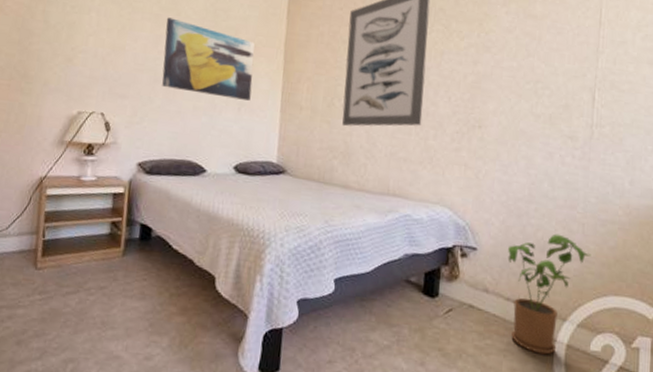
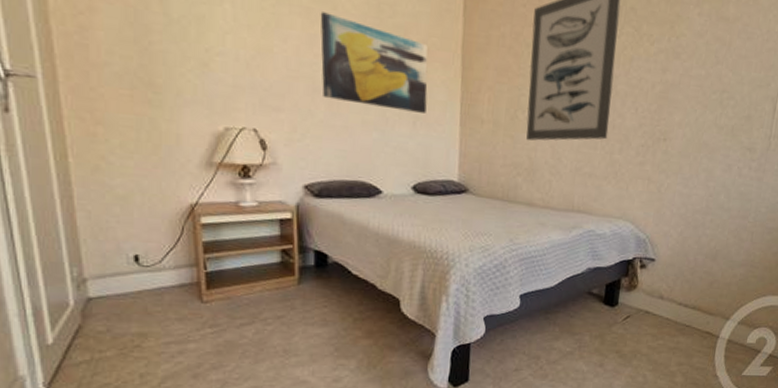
house plant: present [507,233,592,355] -> none [681,242,757,349]

